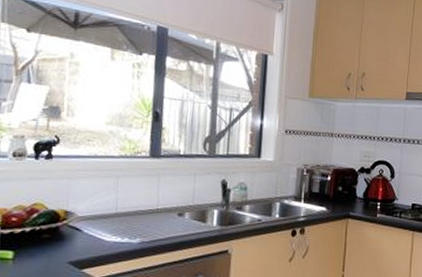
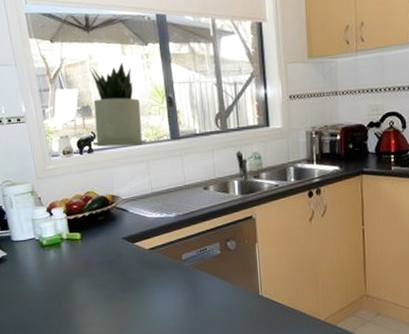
planter: none [54,66,122,158] -> present [89,63,147,147]

